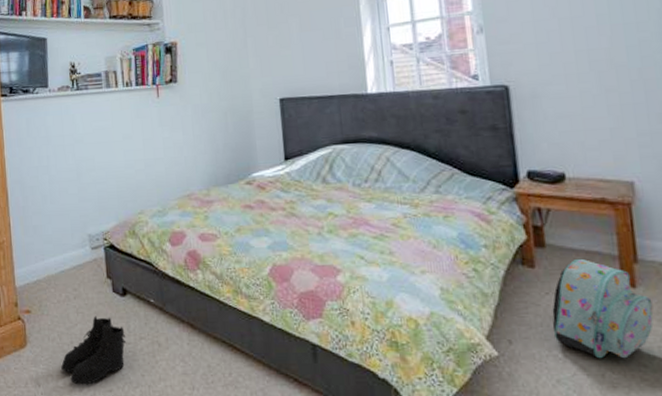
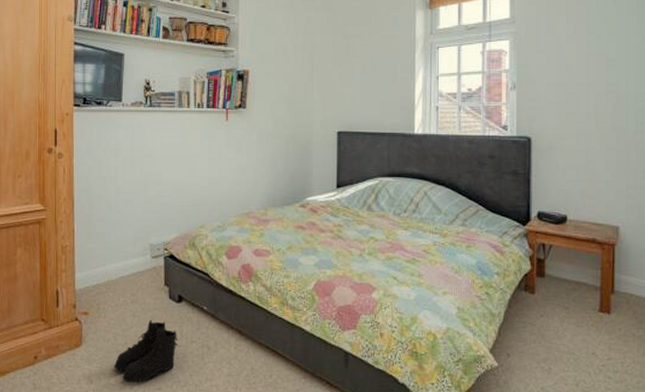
backpack: present [552,258,654,359] -> none [543,287,621,372]

